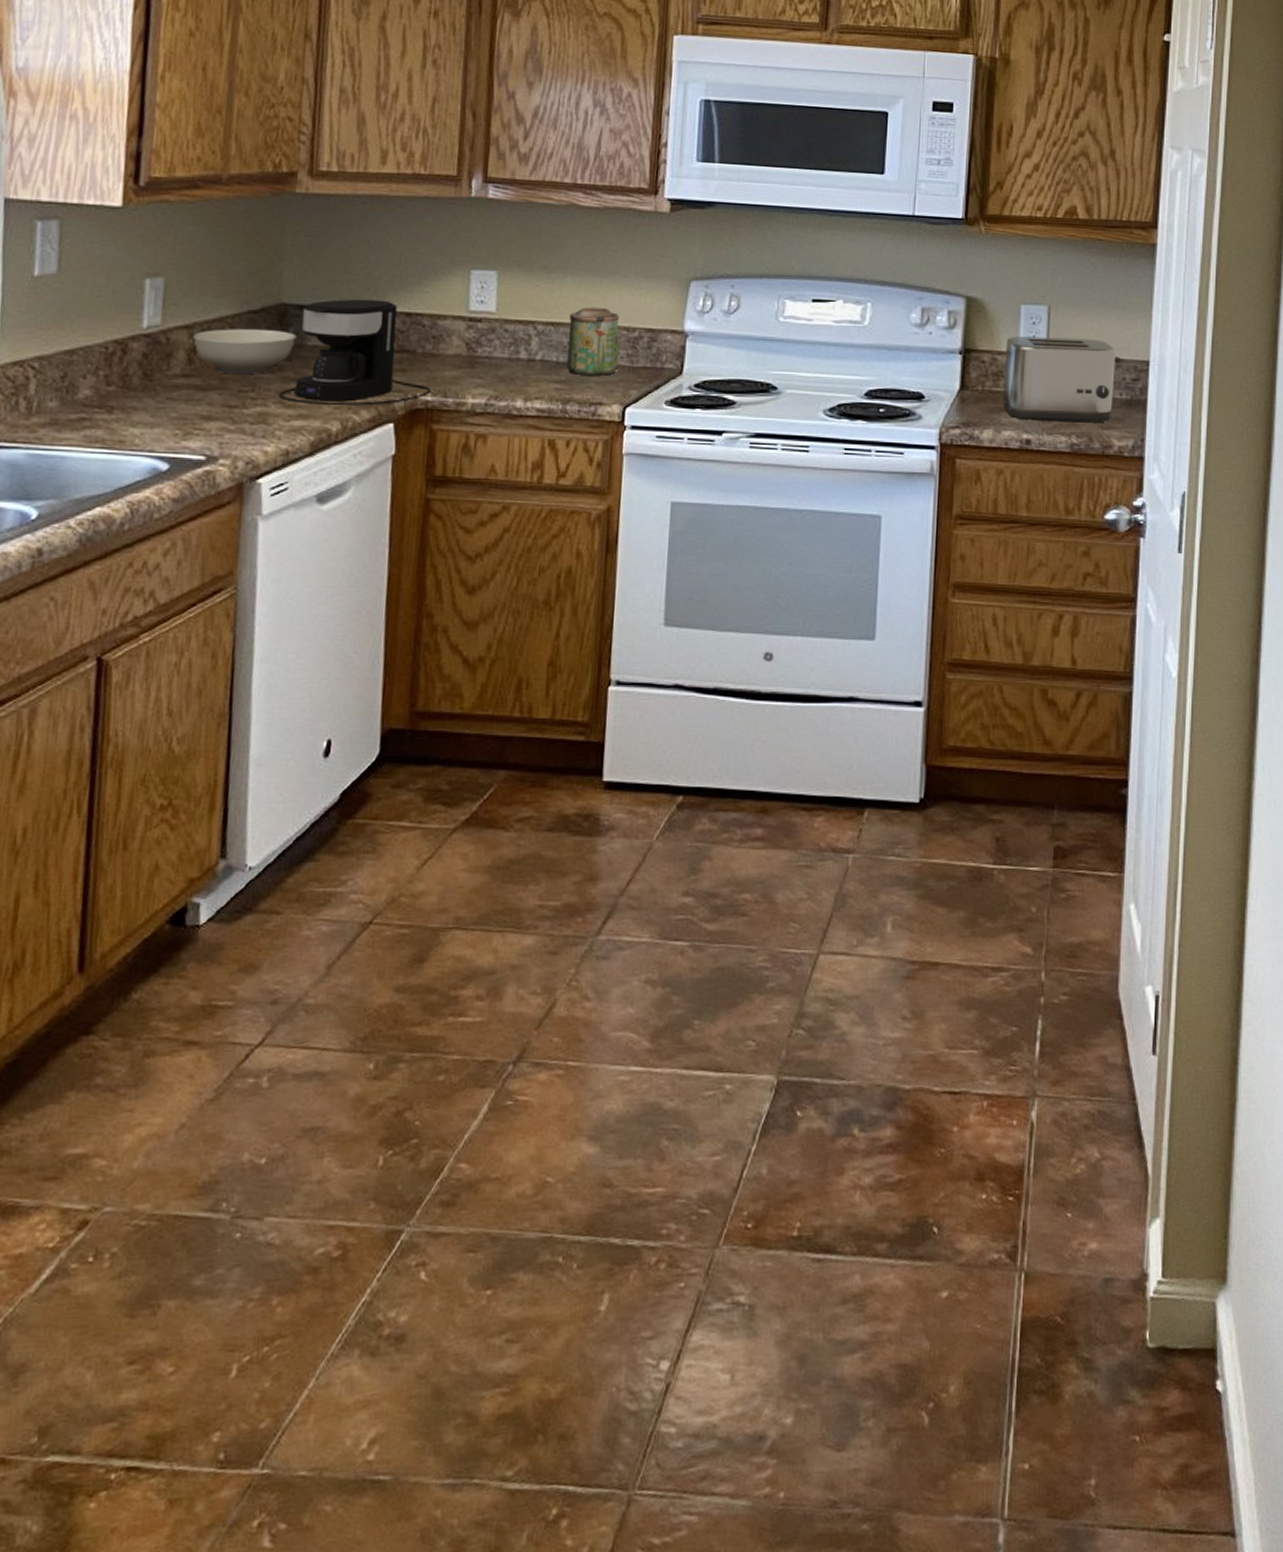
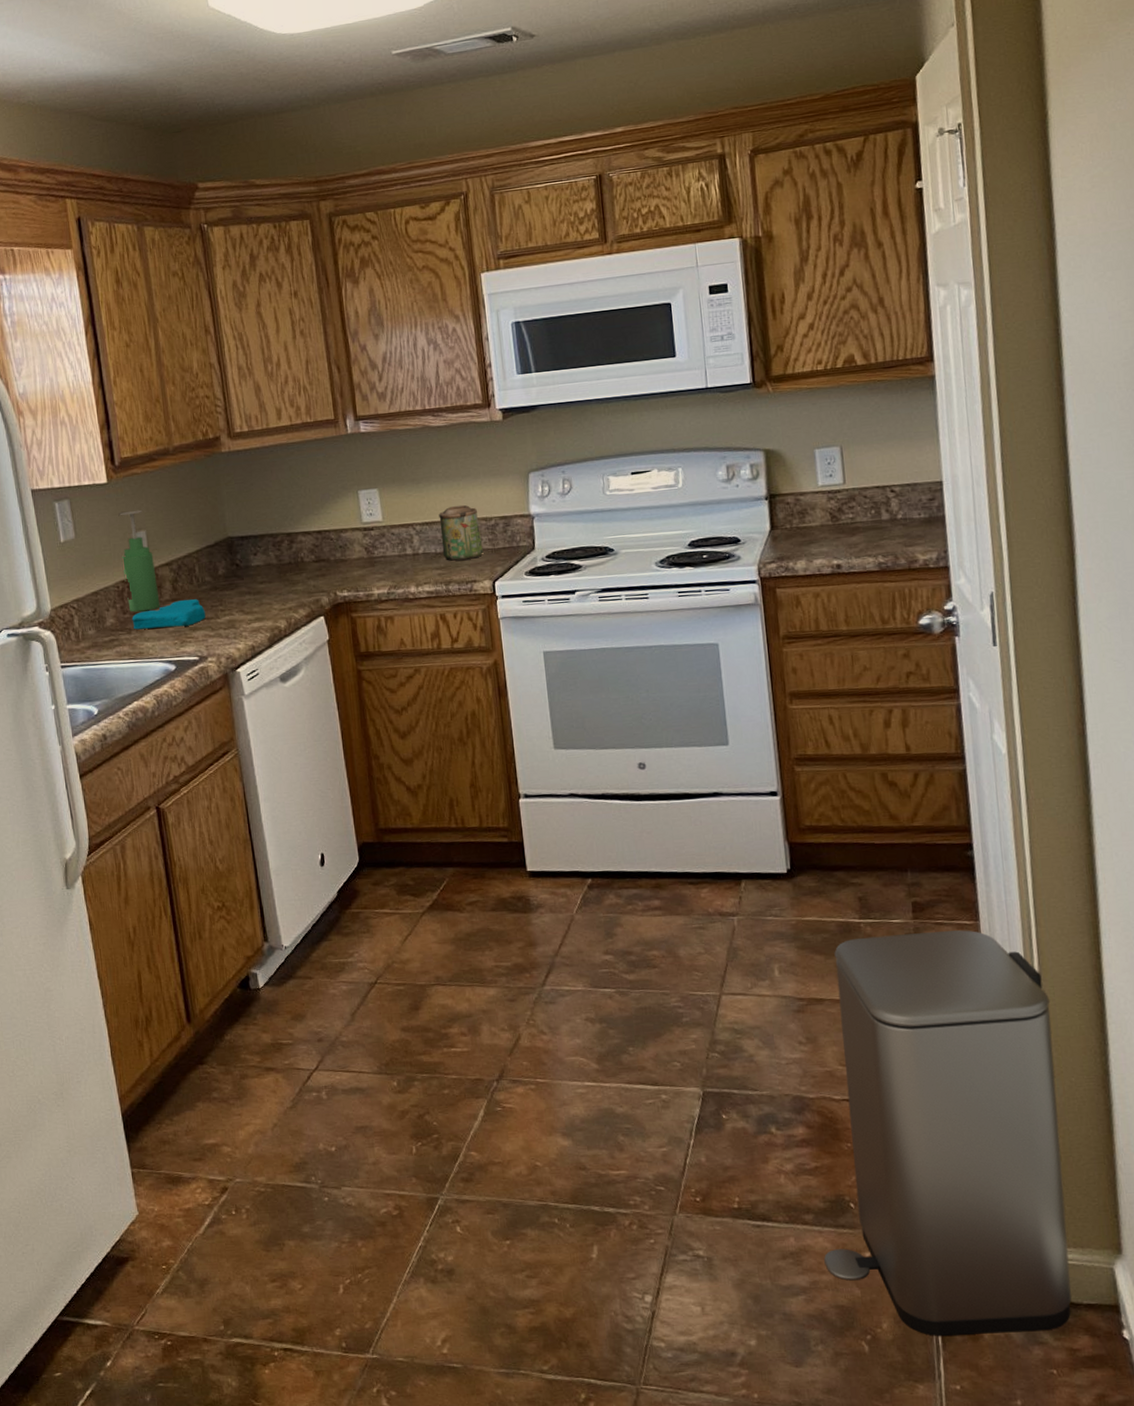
soap dispenser: none [117,248,169,386] -> present [119,510,160,612]
sponge: none [117,377,228,413] -> present [132,599,206,630]
bowl: present [193,328,297,375] -> none [173,557,244,595]
coffee maker: present [279,298,431,406] -> none [239,523,346,610]
pedal bin: none [892,883,1186,1400] -> present [824,930,1072,1336]
toaster: present [1002,336,1122,423] -> none [806,469,916,549]

